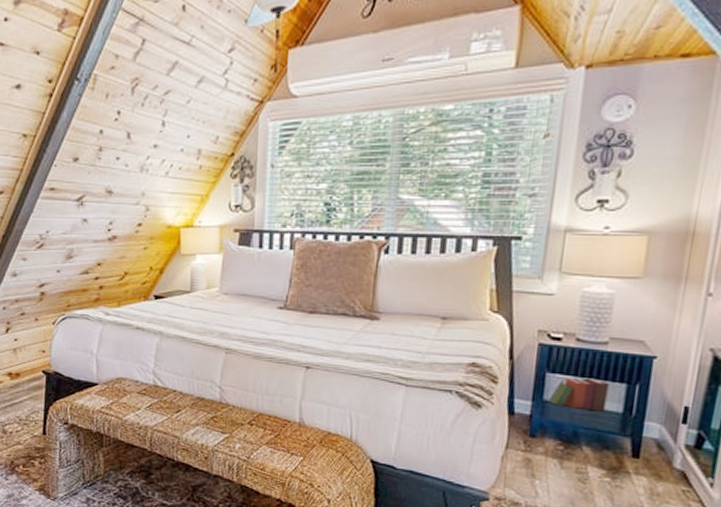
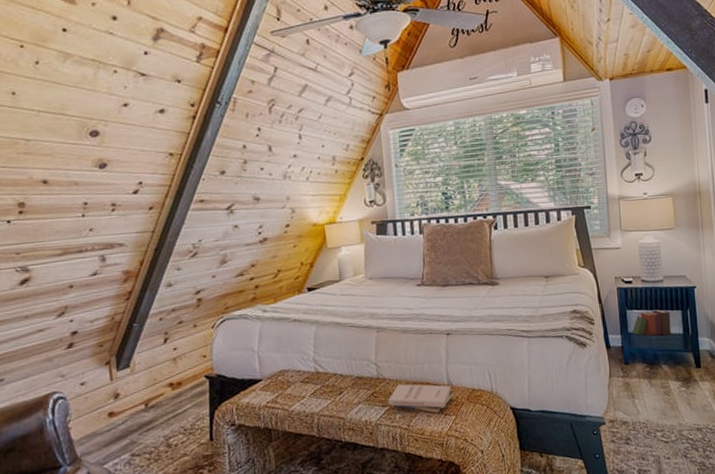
books: none [228,413,306,451] -> present [387,384,454,413]

